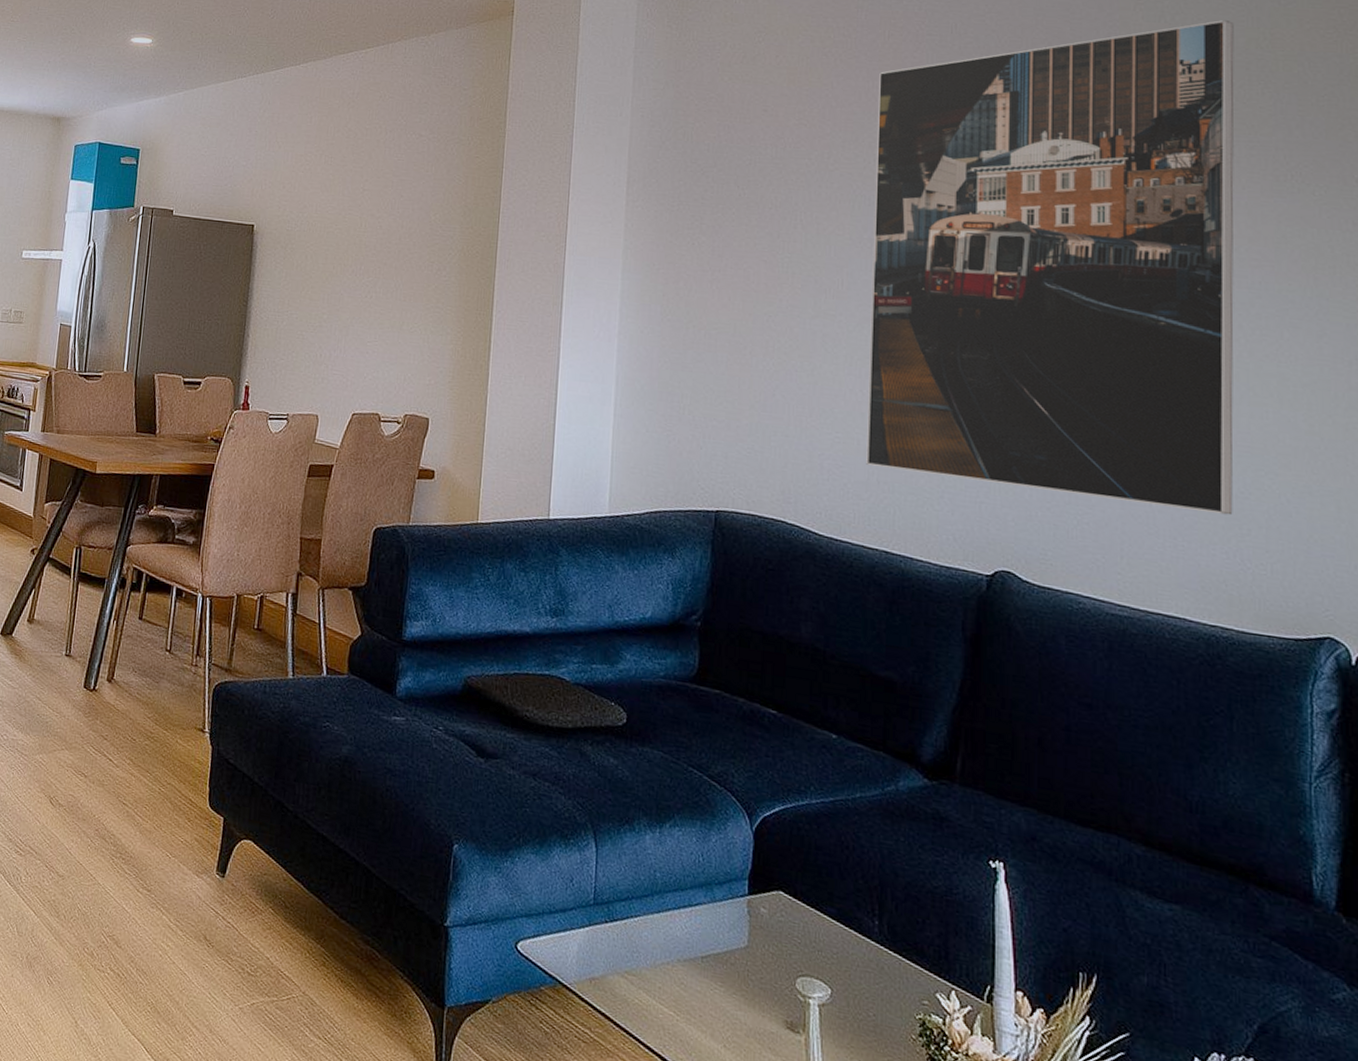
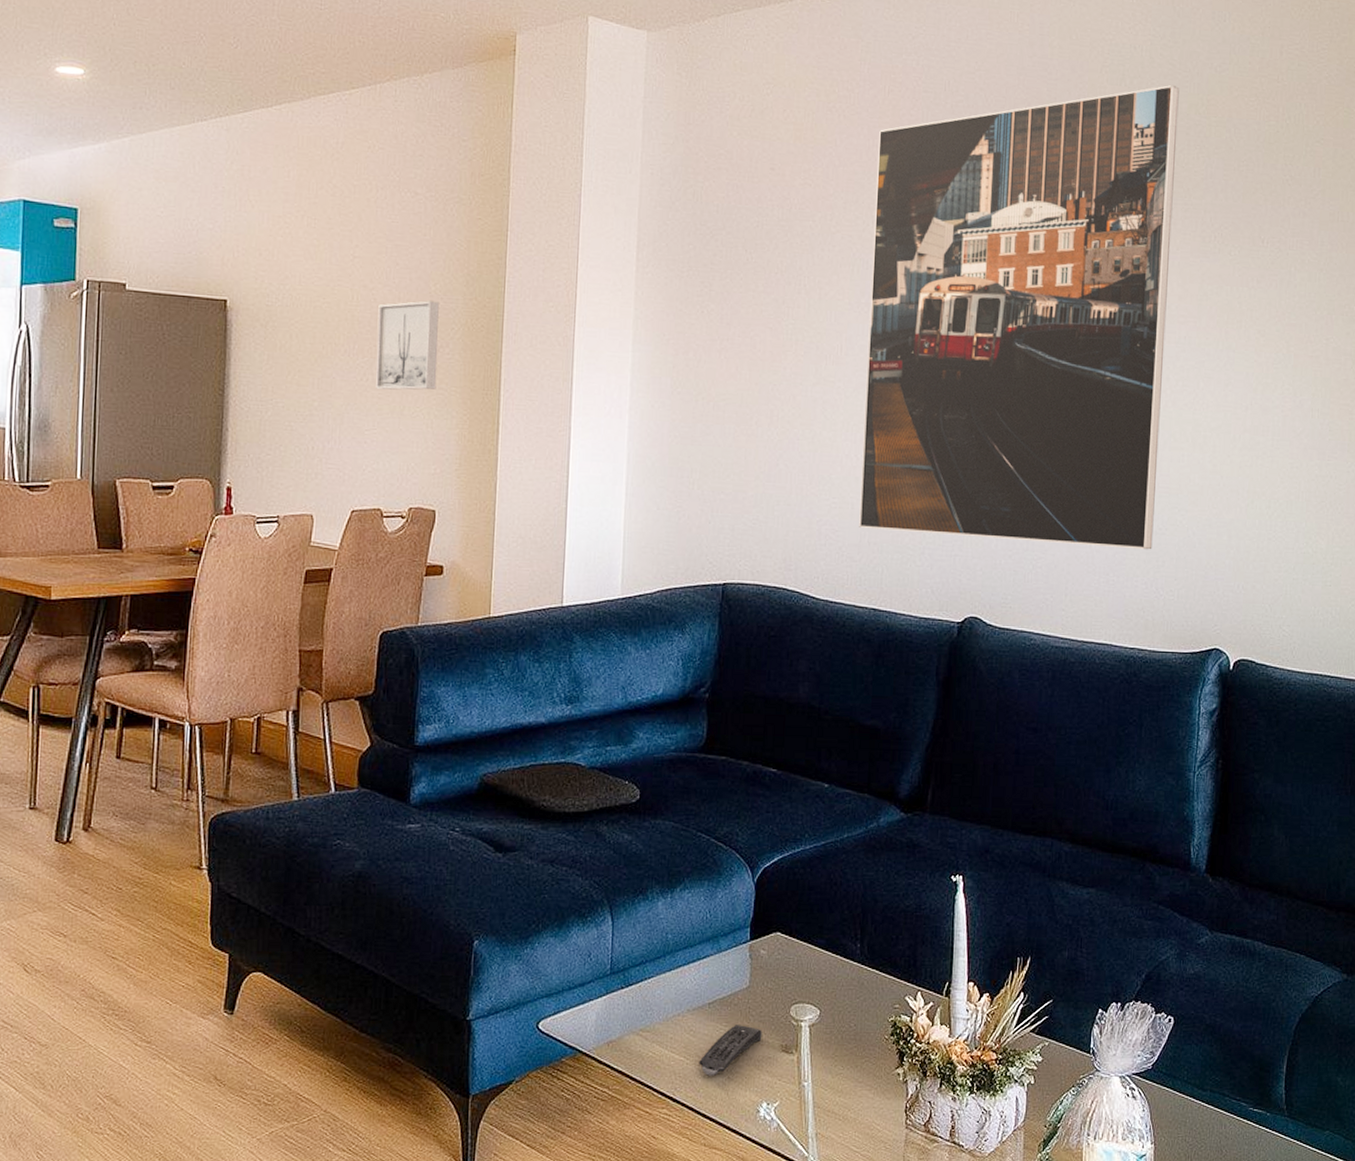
wall art: none [378,228,438,308] -> present [376,300,439,390]
remote control: none [690,987,763,1041] -> present [699,1025,762,1076]

